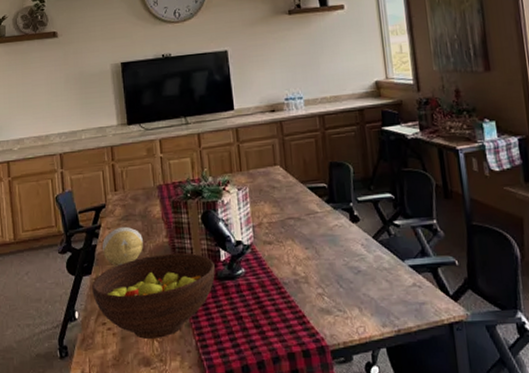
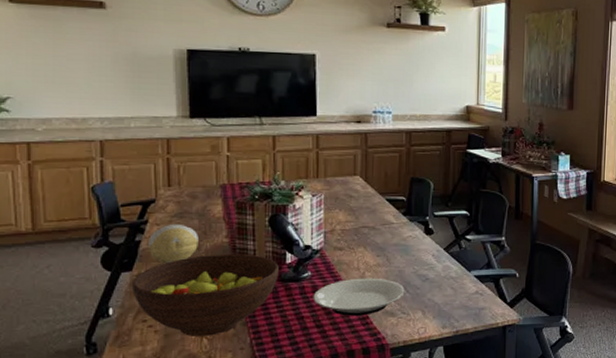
plate: none [249,272,338,315] -> present [313,278,405,316]

